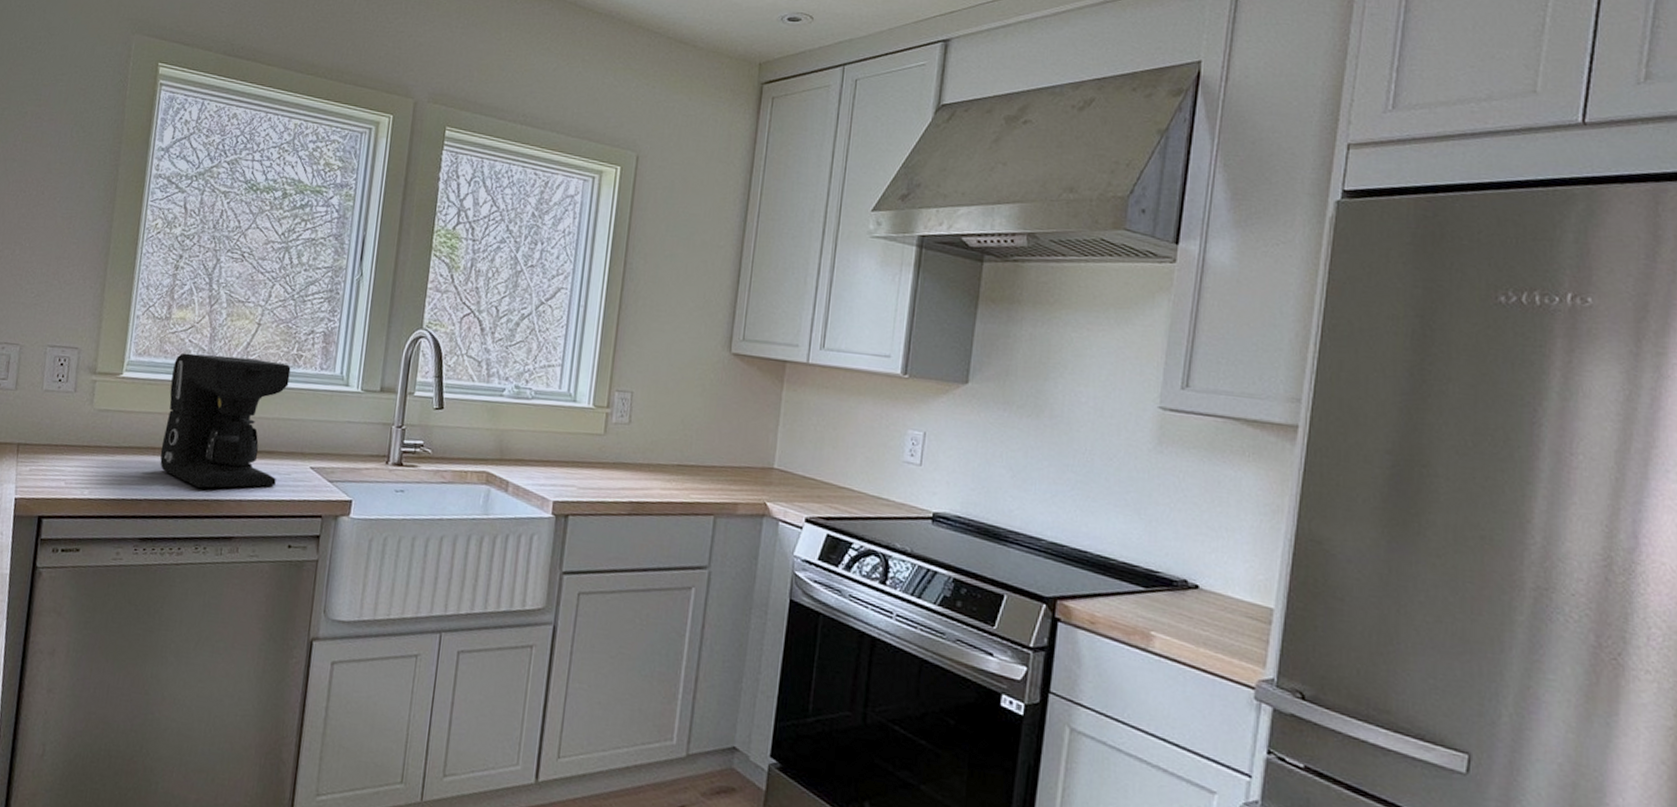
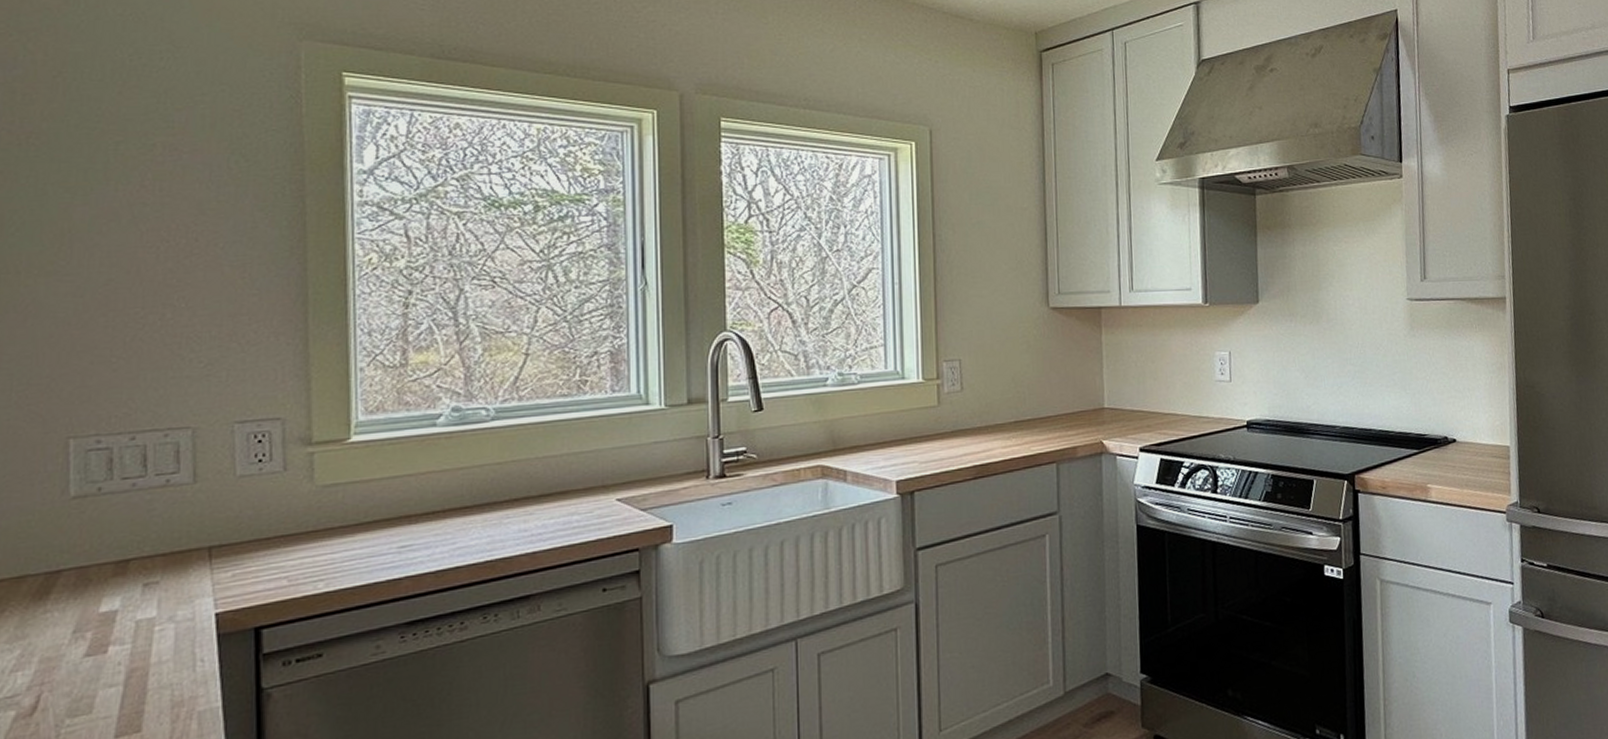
coffee maker: present [160,352,291,488] -> none [418,393,576,549]

